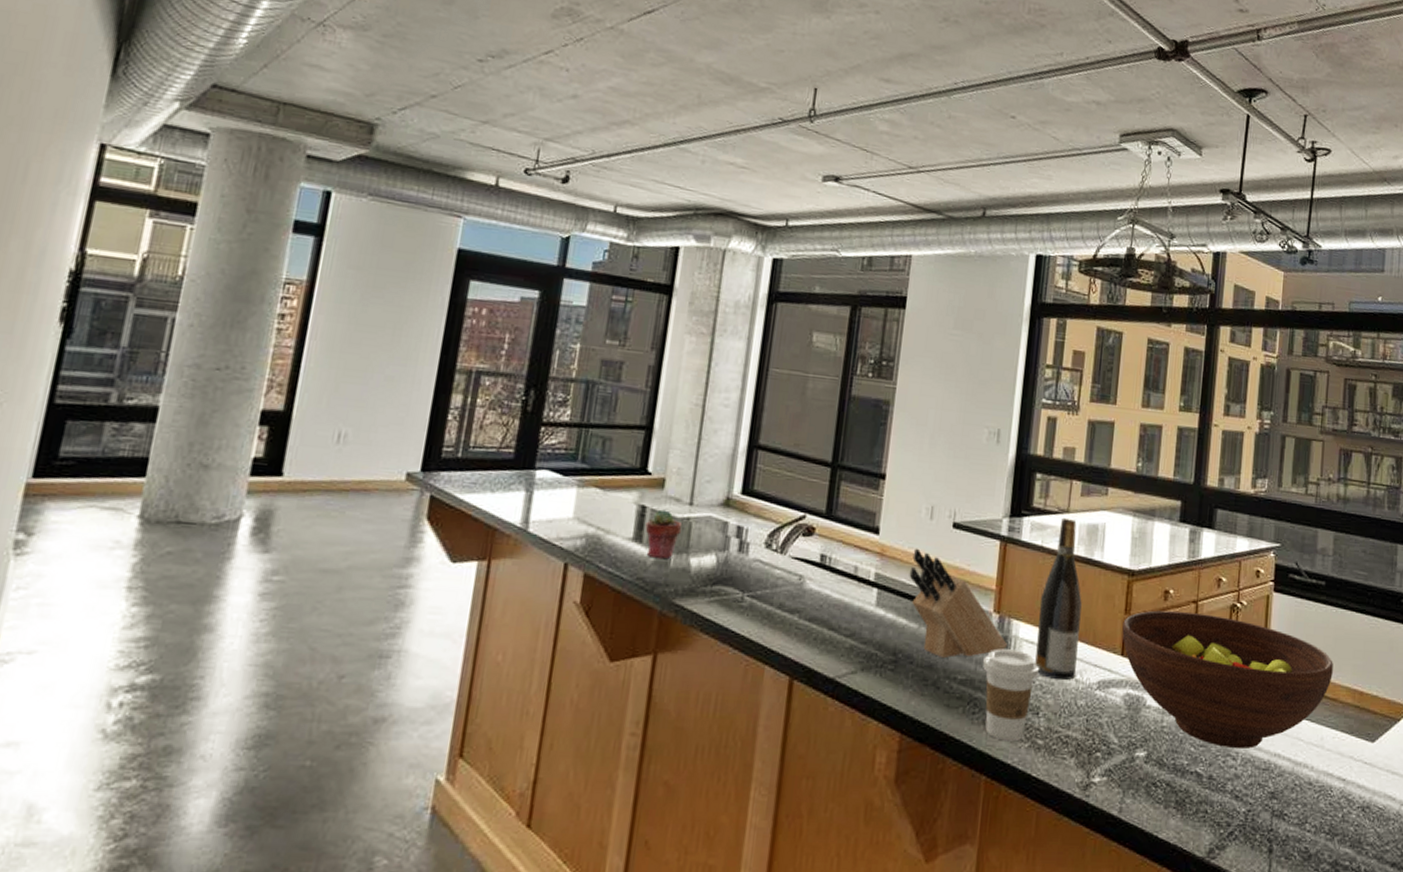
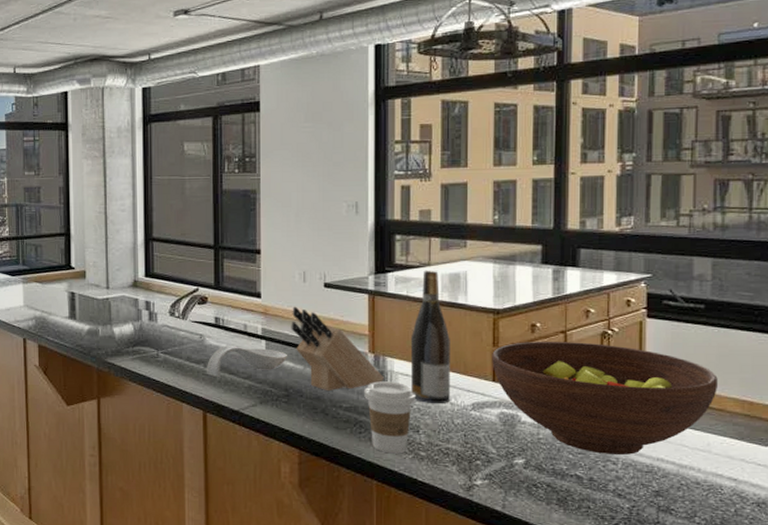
potted succulent: present [645,509,683,560] -> none [76,294,104,331]
spoon rest: none [800,591,901,634] -> present [206,344,287,378]

